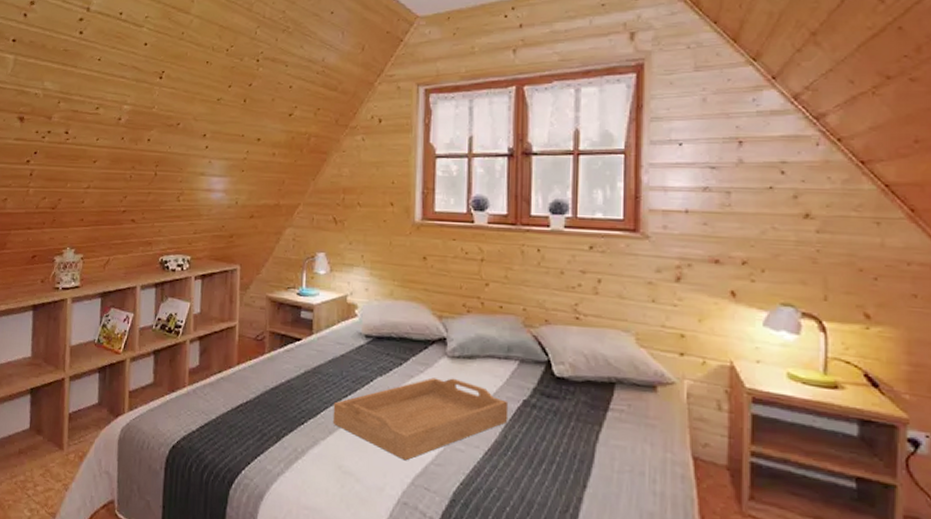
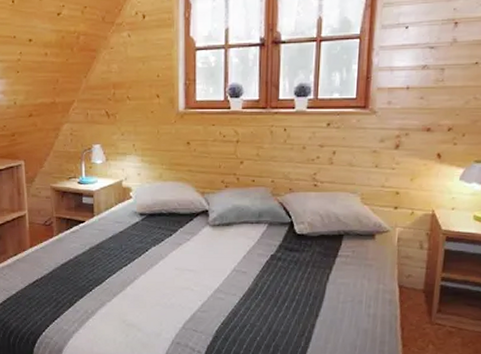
serving tray: present [332,378,509,461] -> none [116,243,259,311]

